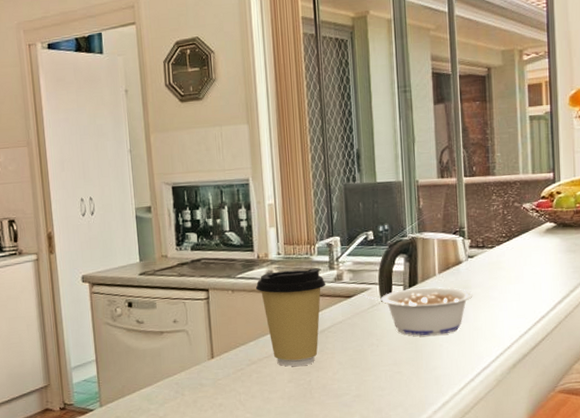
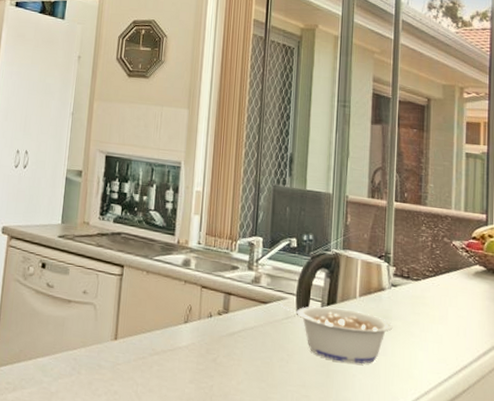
coffee cup: present [255,268,326,367] -> none [170,260,243,368]

